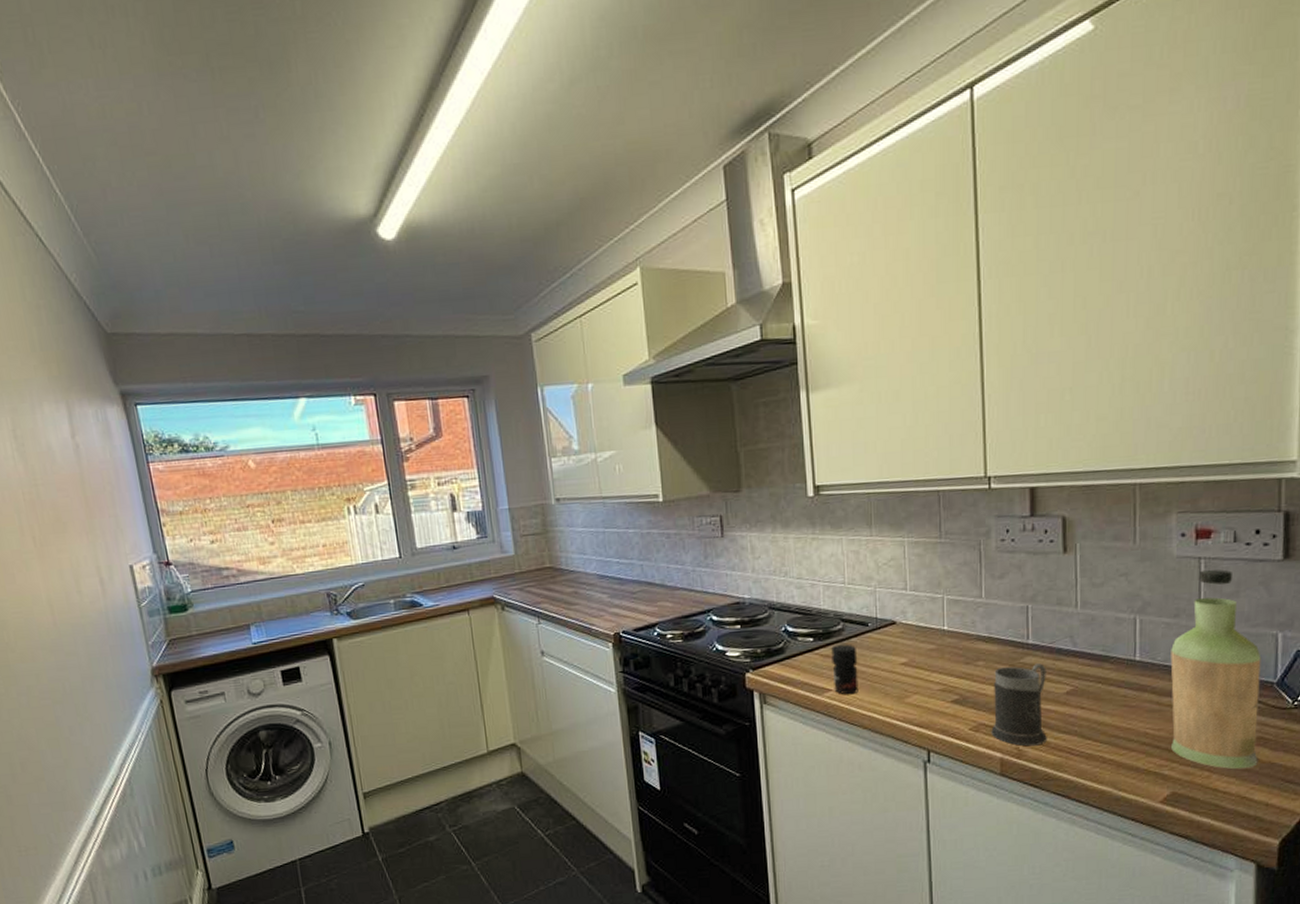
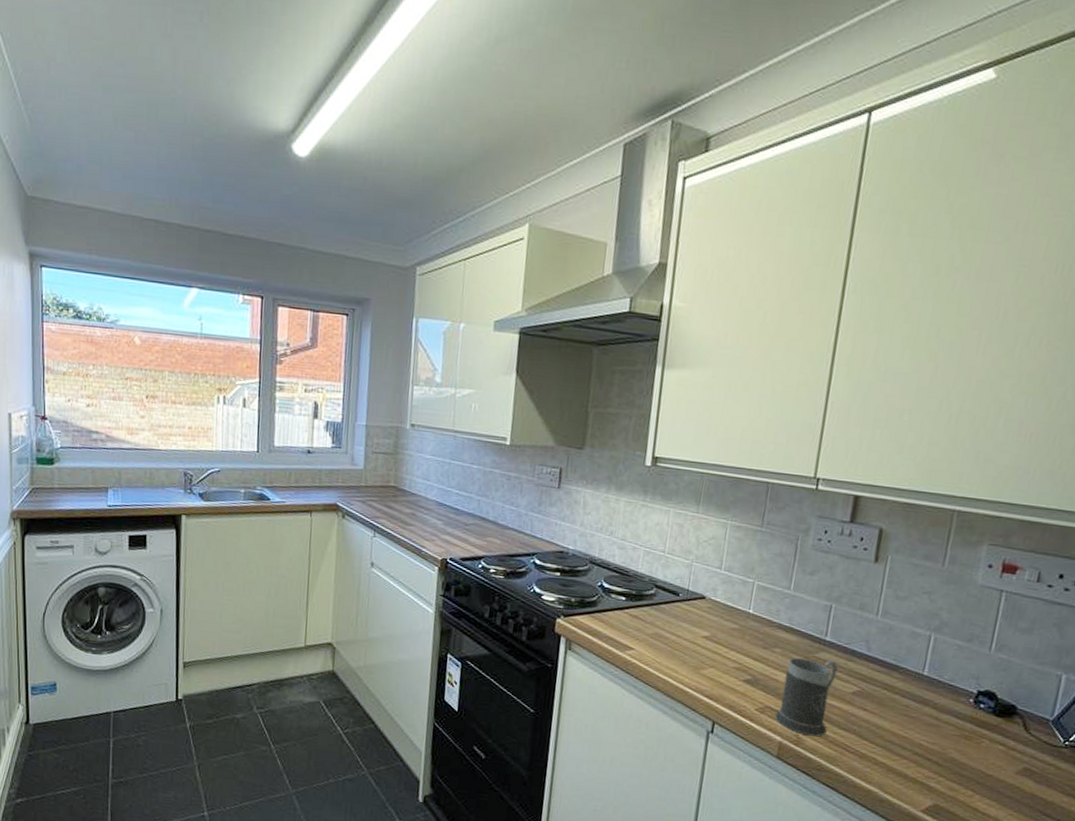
jar: present [831,644,859,695] -> none [636,607,664,657]
bottle: present [1170,569,1261,769] -> none [941,602,1043,796]

